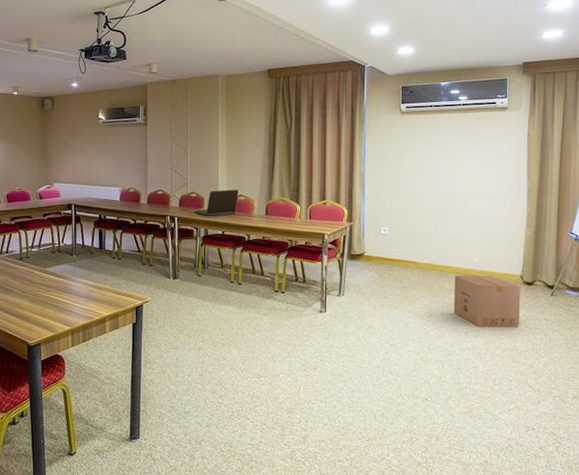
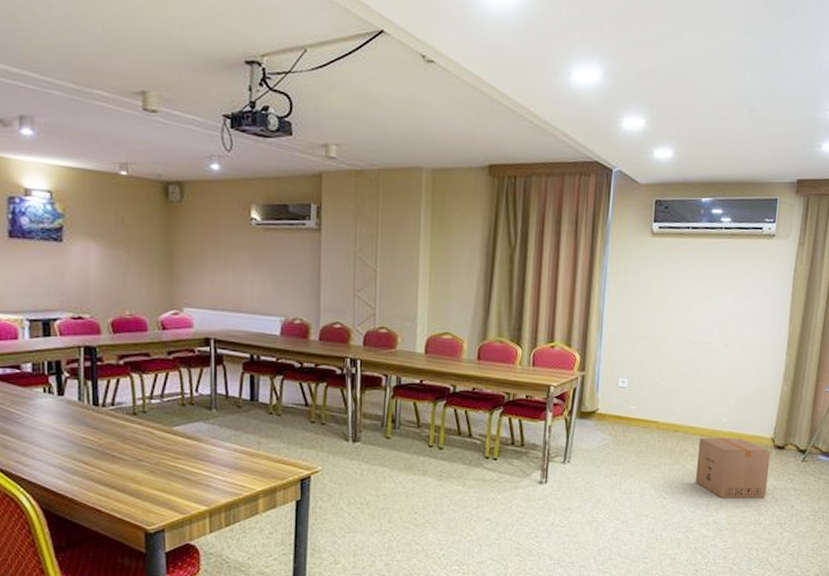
laptop computer: present [194,189,238,216] -> none [384,324,444,360]

